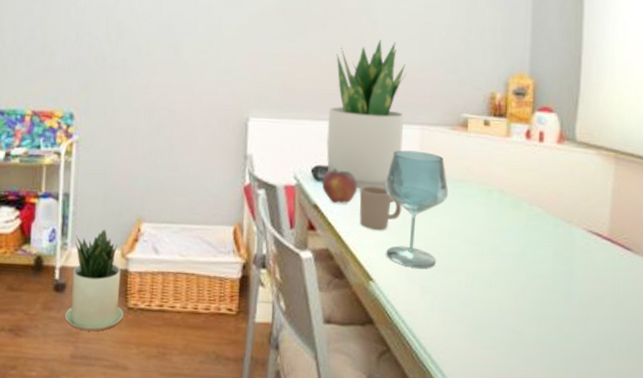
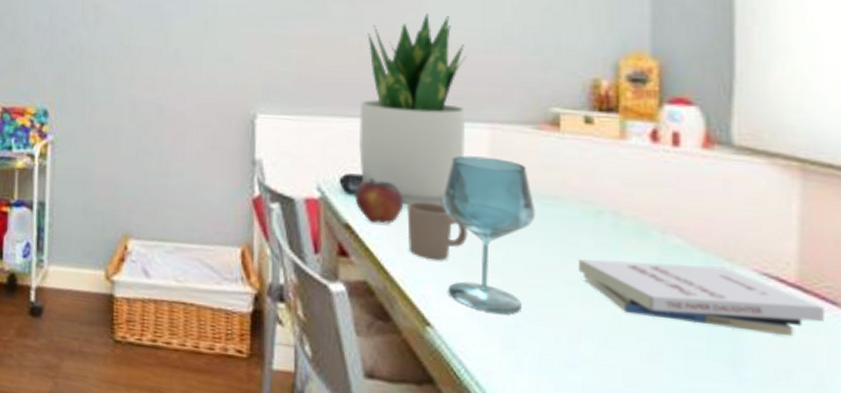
planter: present [64,229,124,331] -> none [42,245,110,366]
books: none [475,225,624,273] -> present [579,259,826,336]

